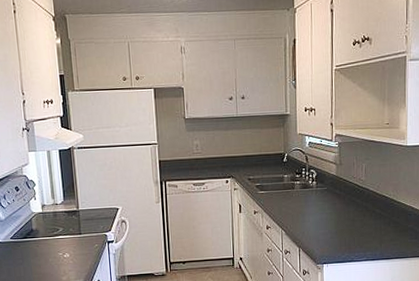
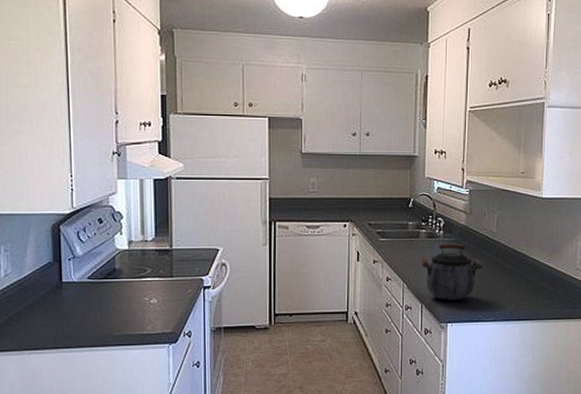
kettle: none [296,192,353,244] -> present [420,243,483,300]

